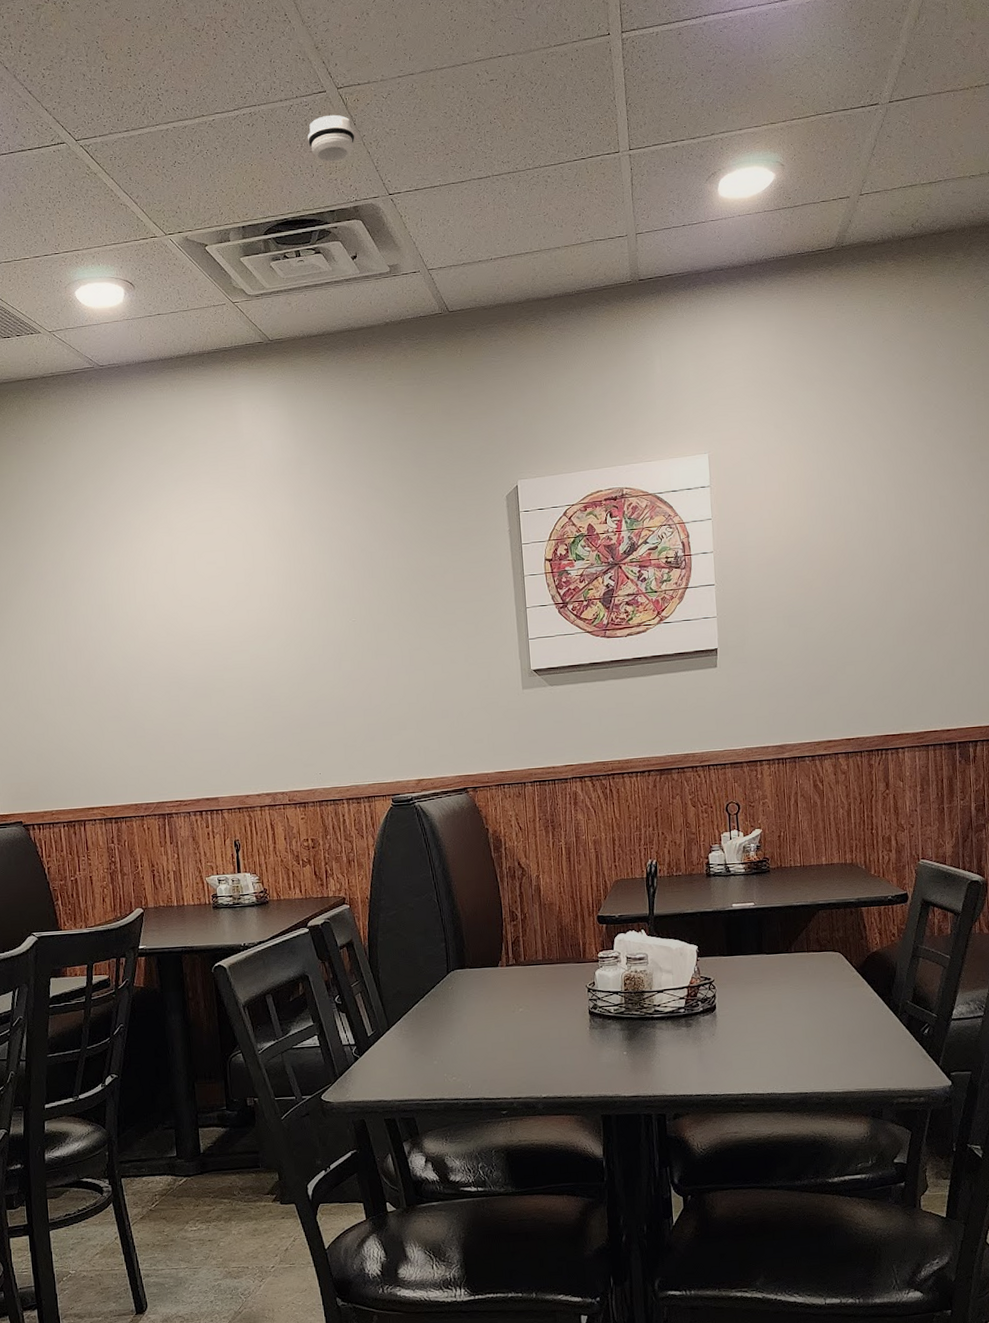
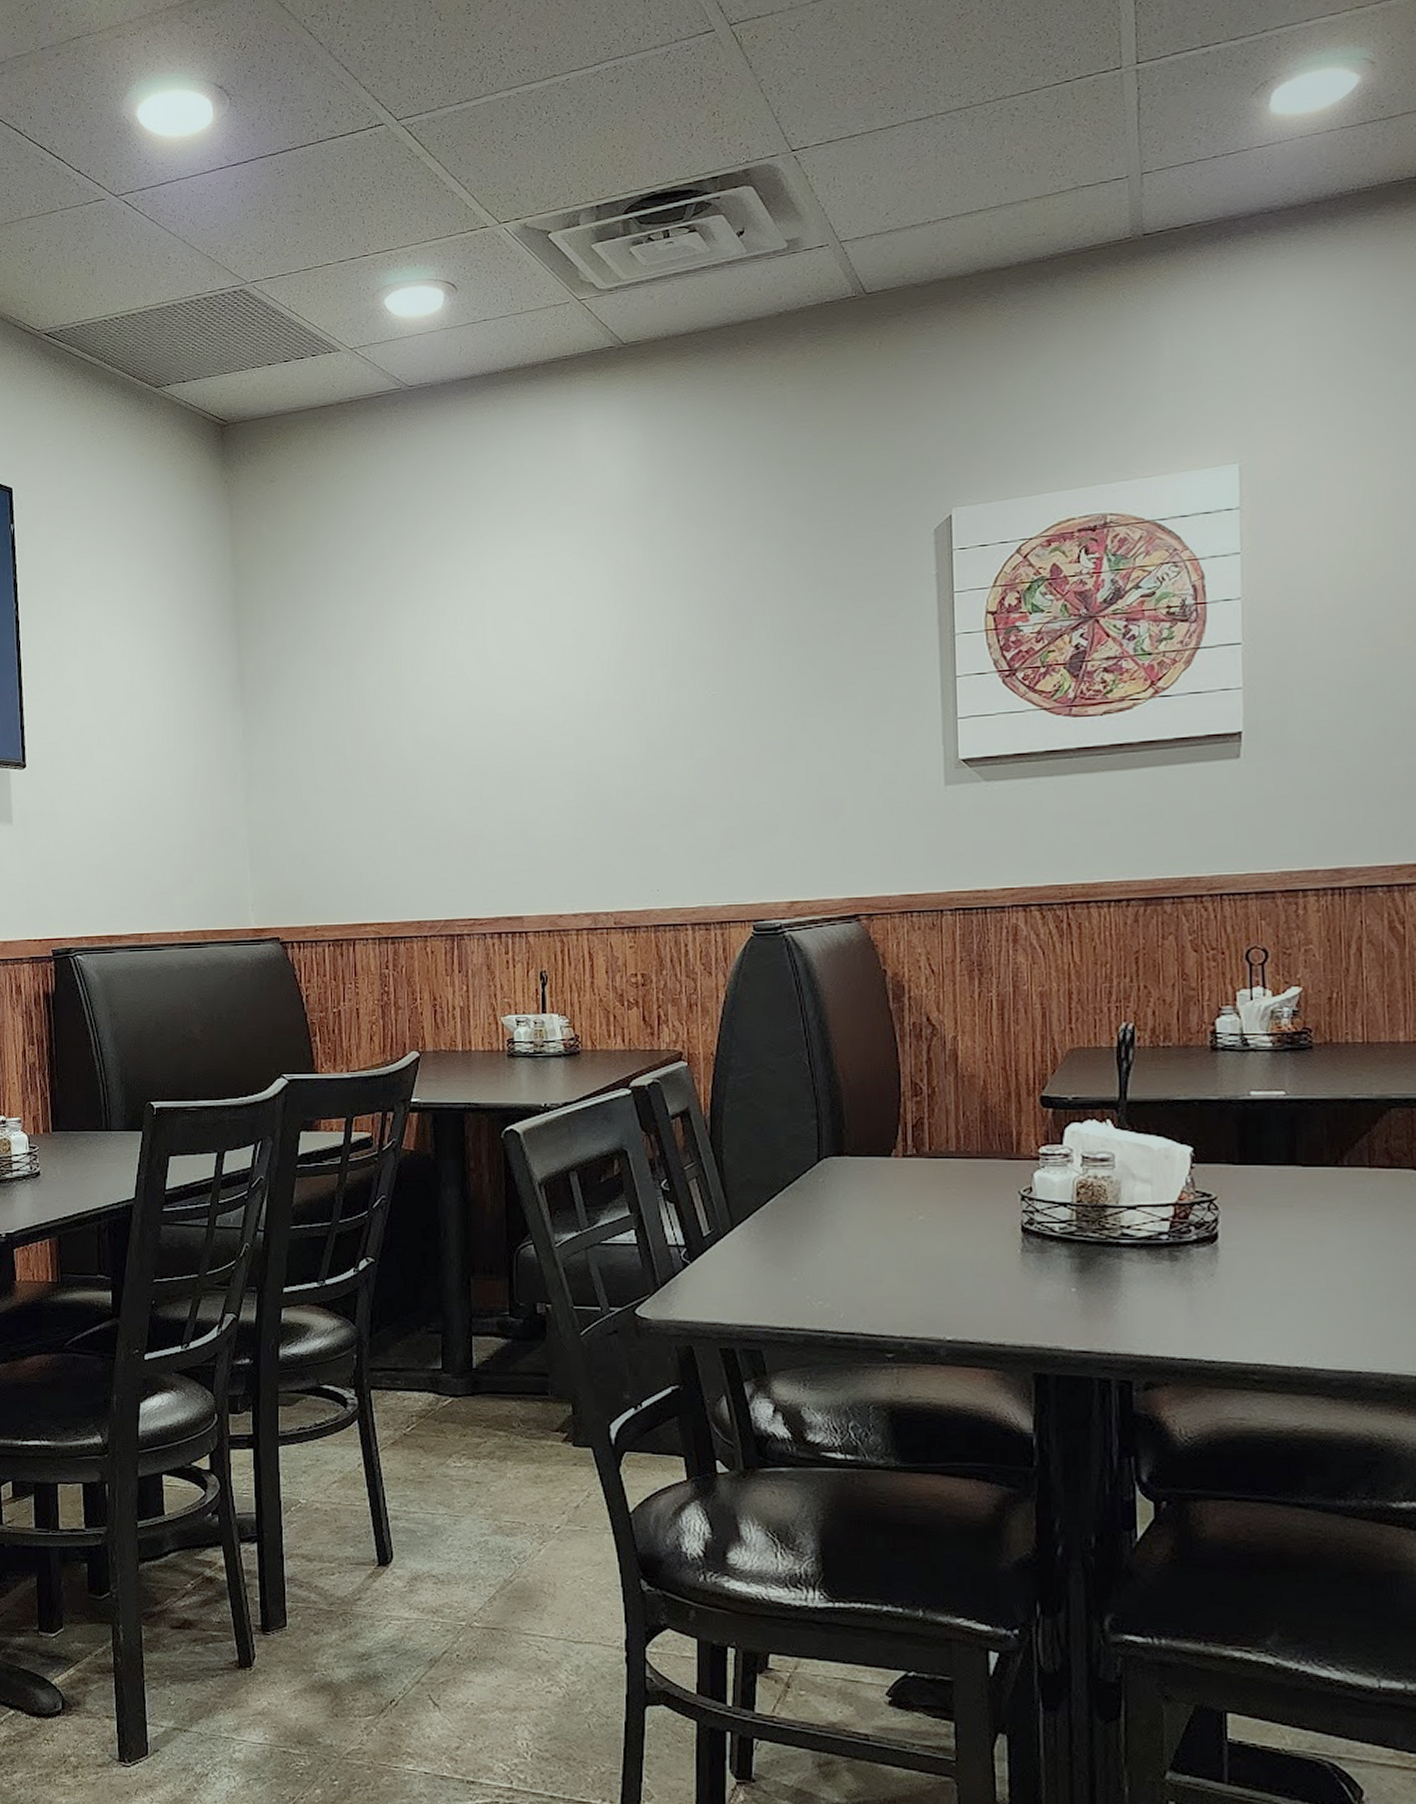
smoke detector: present [308,114,355,163] -> none [688,57,750,118]

